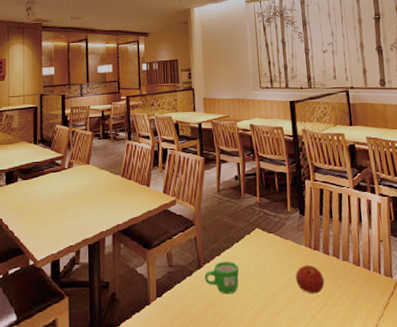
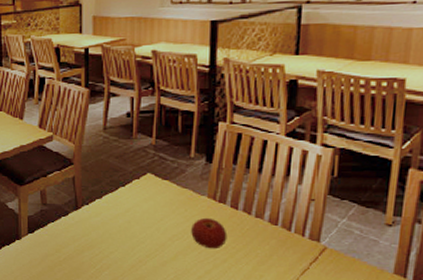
mug: present [204,261,239,295] -> none [82,204,122,239]

